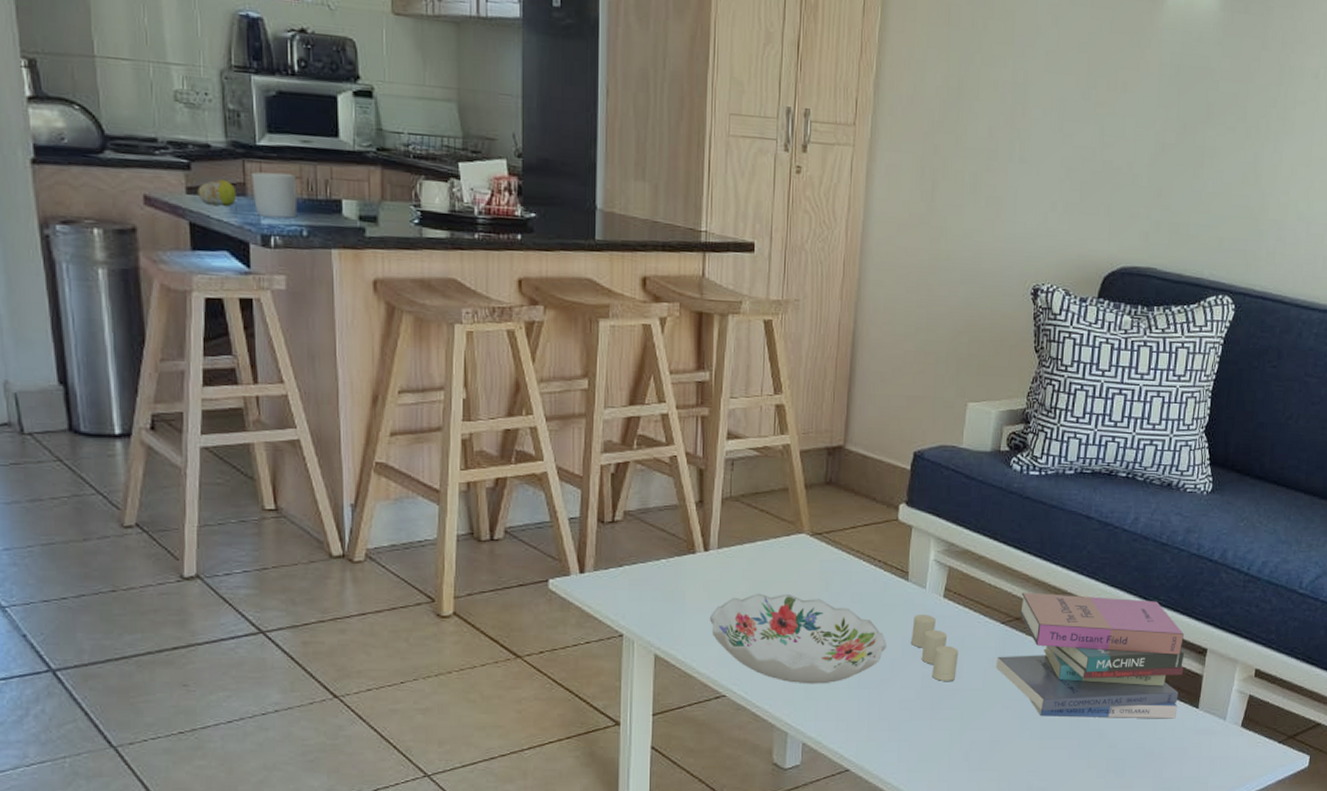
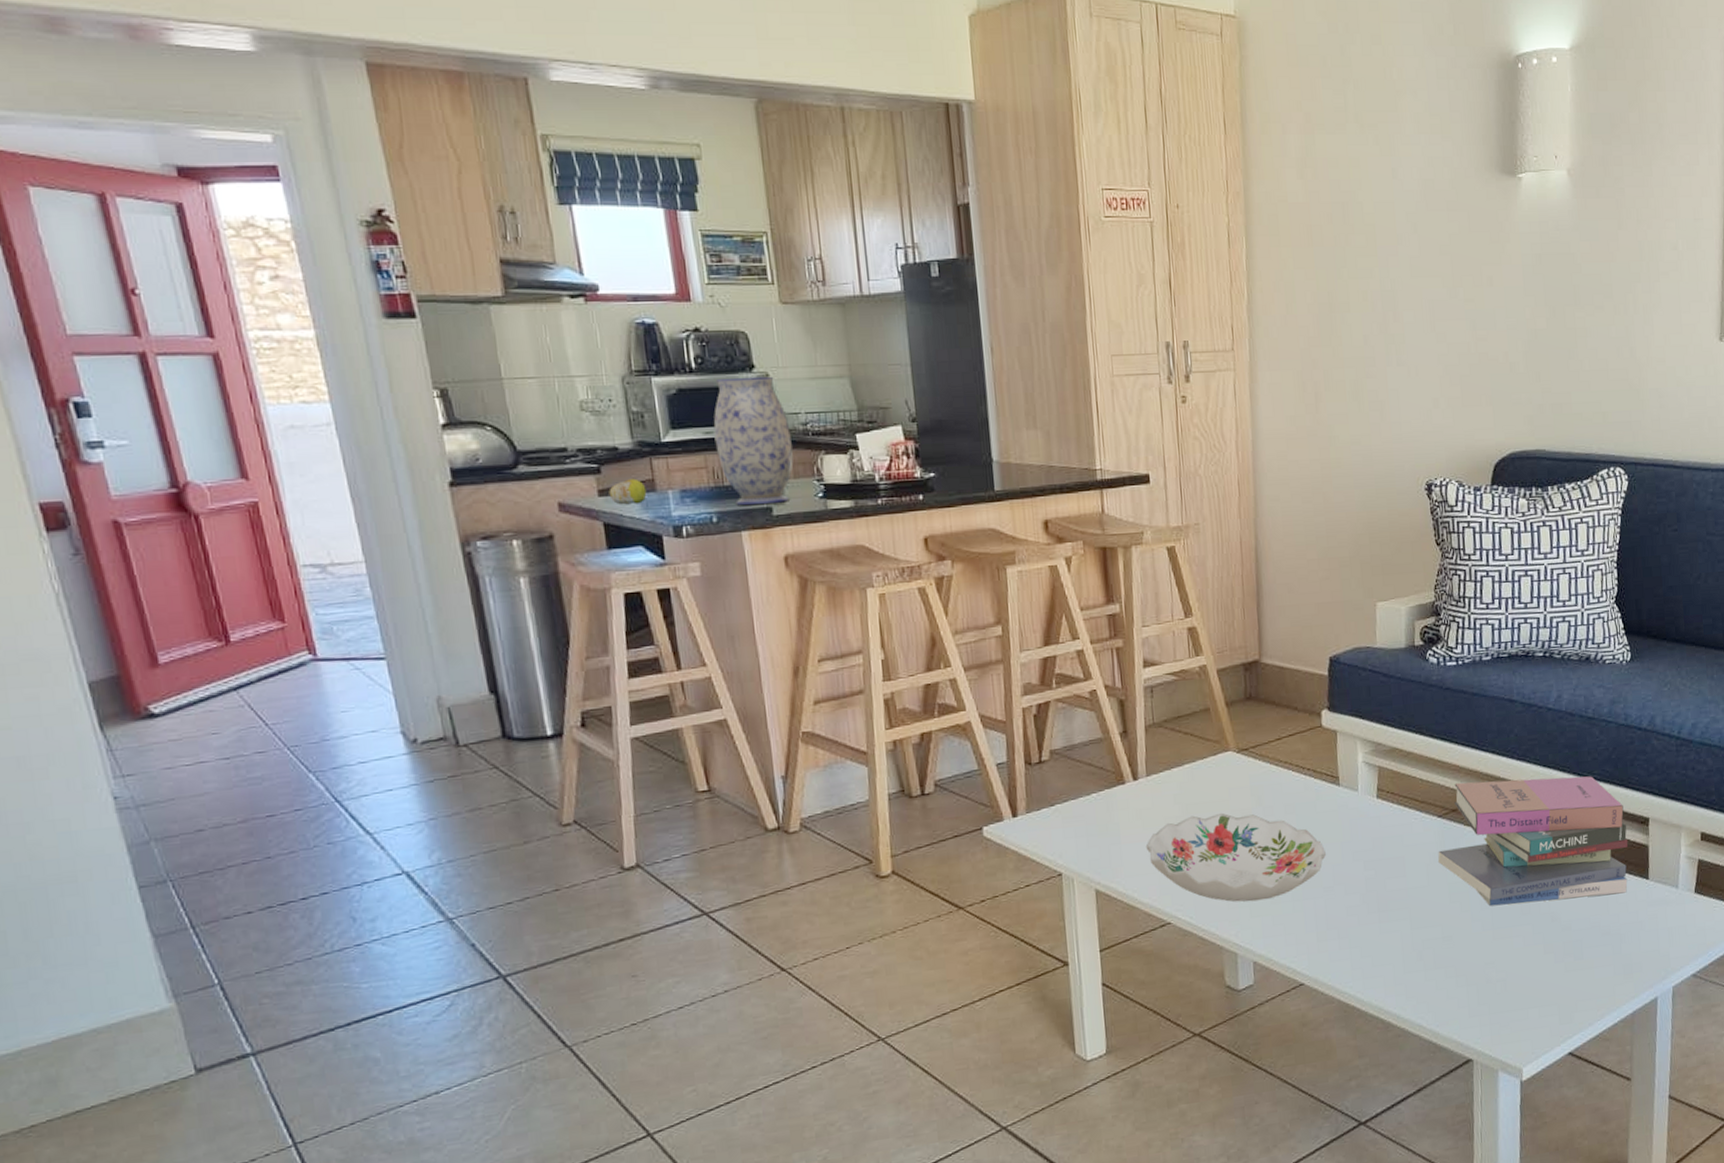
mug: present [252,172,298,218] -> none [659,464,706,509]
vase: none [312,86,391,225] -> present [713,376,794,506]
candle: present [911,615,959,681] -> none [1349,817,1400,883]

